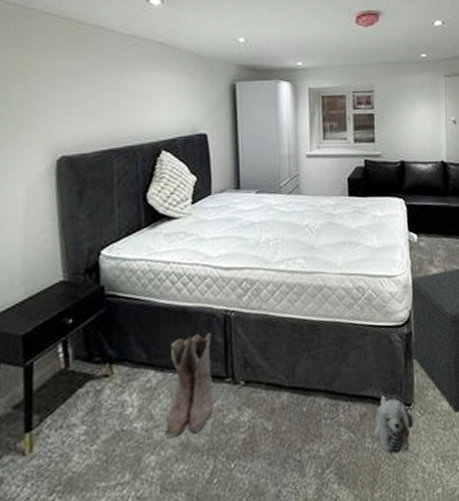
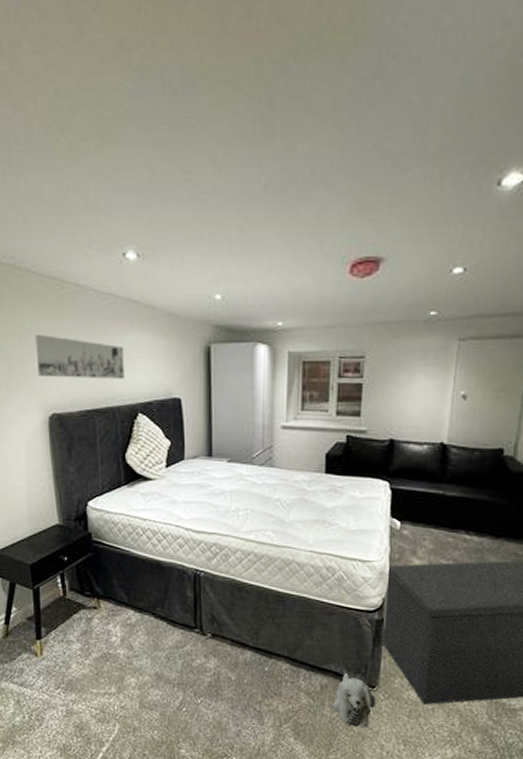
wall art: none [44,75,147,118] -> present [35,335,124,379]
boots: present [165,332,213,437] -> none [142,586,184,668]

